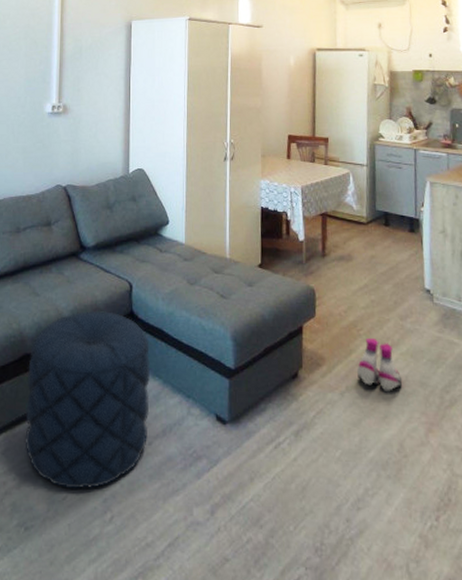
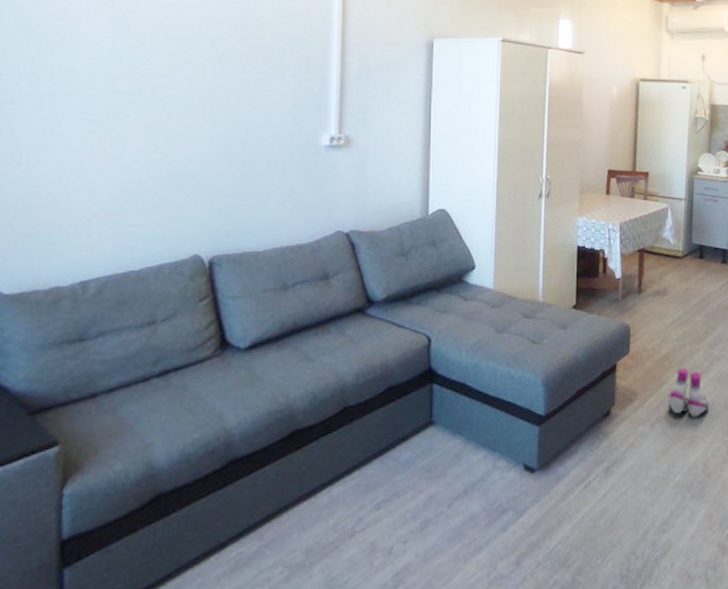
pouf: present [25,310,151,490] -> none [295,370,452,571]

